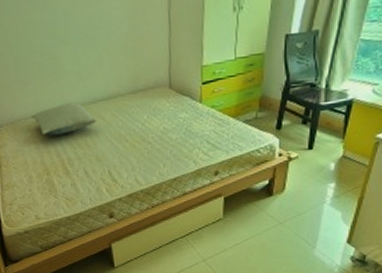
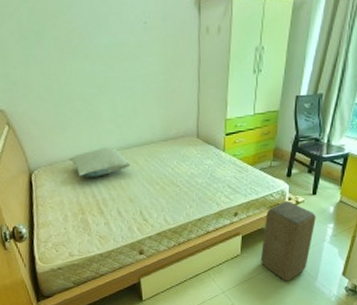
stool: none [246,157,313,249] -> present [260,200,316,281]

